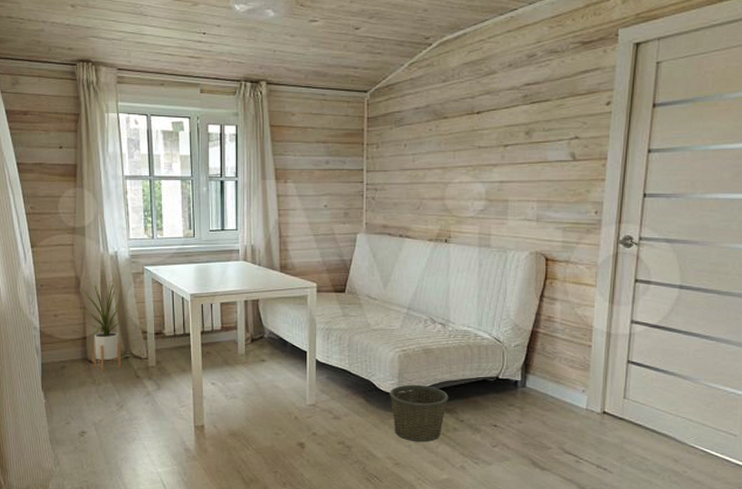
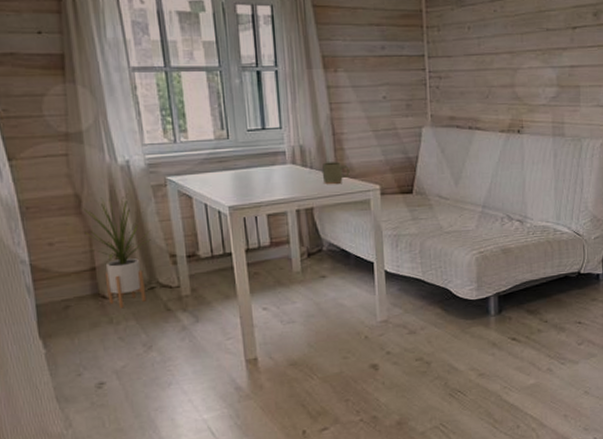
mug: none [268,261,292,280] -> present [321,161,350,184]
basket: present [390,384,449,441] -> none [469,287,531,349]

